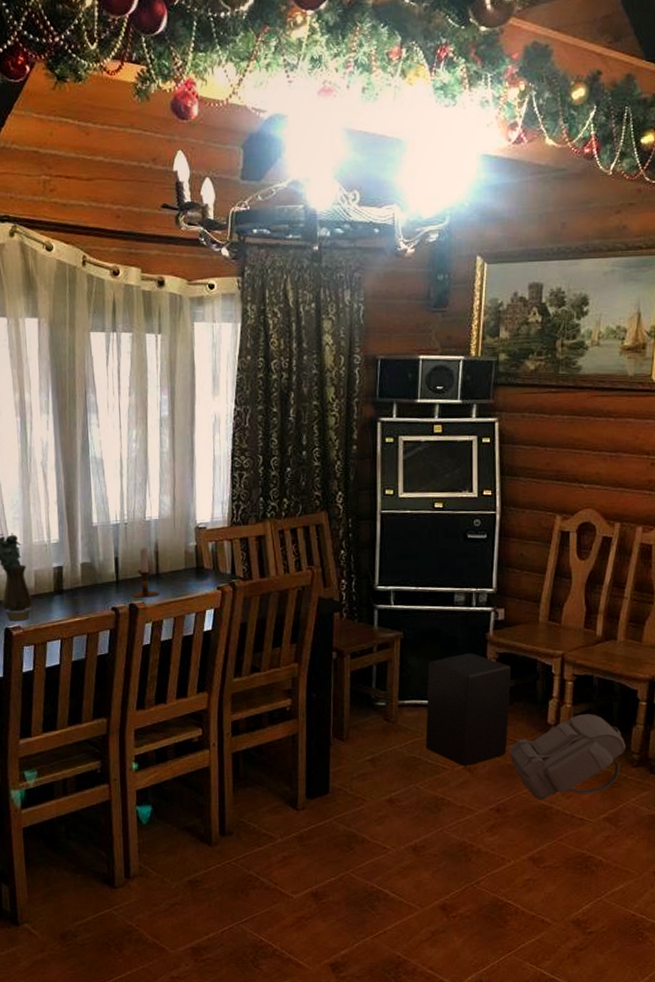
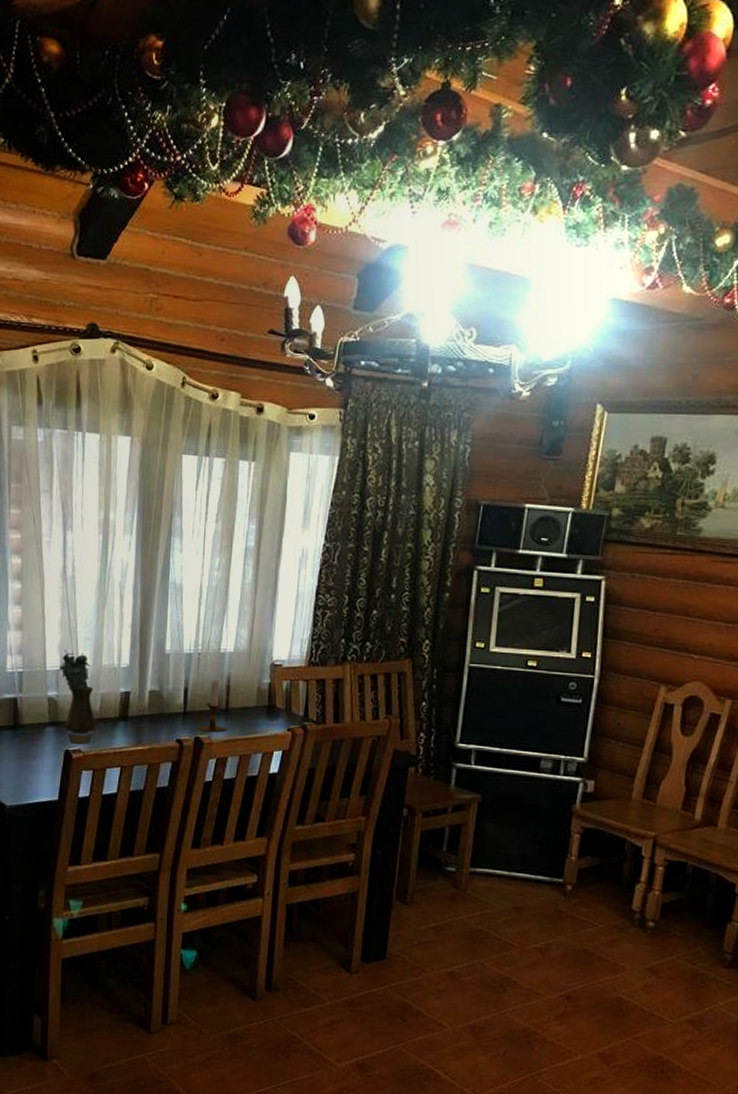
bookshelf speaker: present [426,652,511,766] -> none [495,823,596,946]
backpack: present [508,714,626,800] -> none [585,903,718,992]

